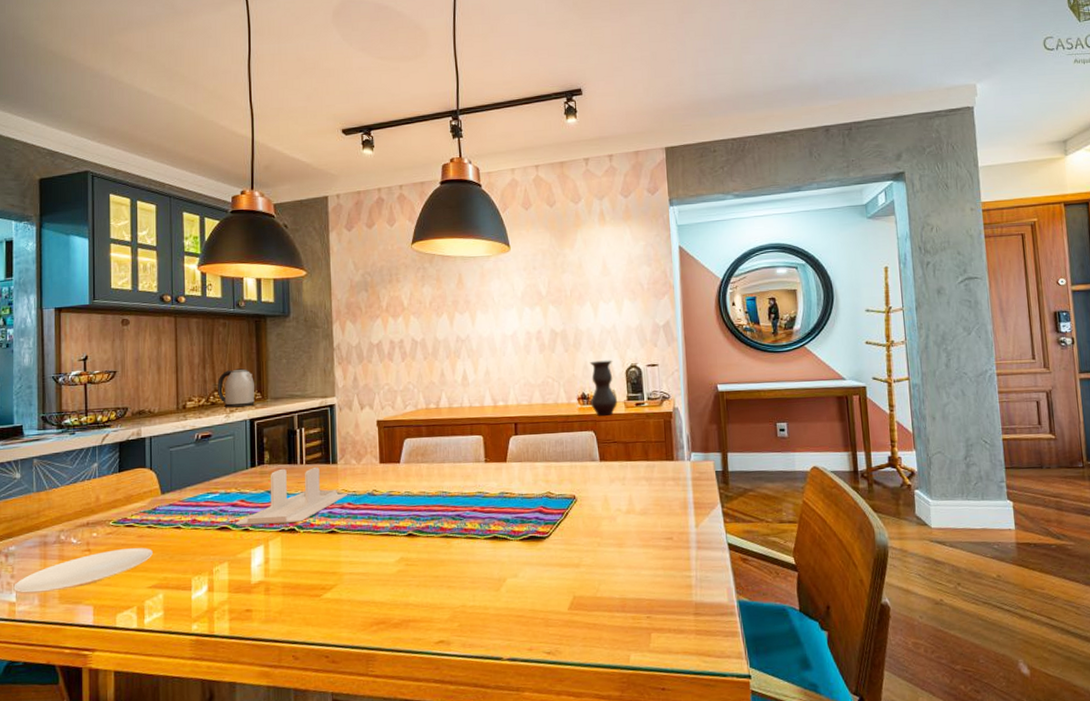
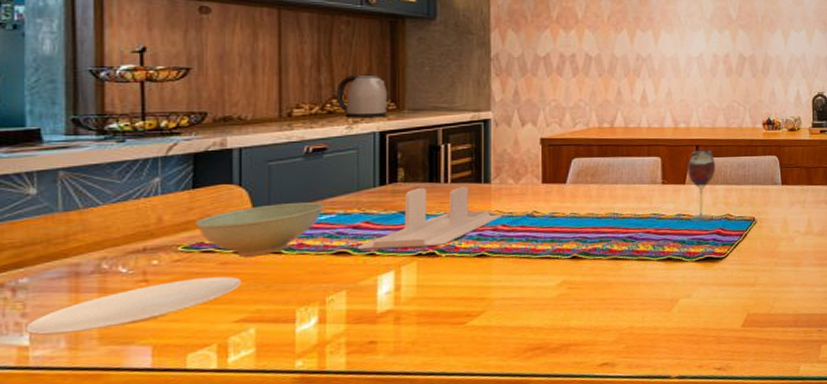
bowl: none [121,483,211,531] -> present [196,202,325,257]
wineglass: none [507,427,535,501] -> present [687,150,716,223]
vase: present [589,360,618,416] -> none [776,87,803,141]

